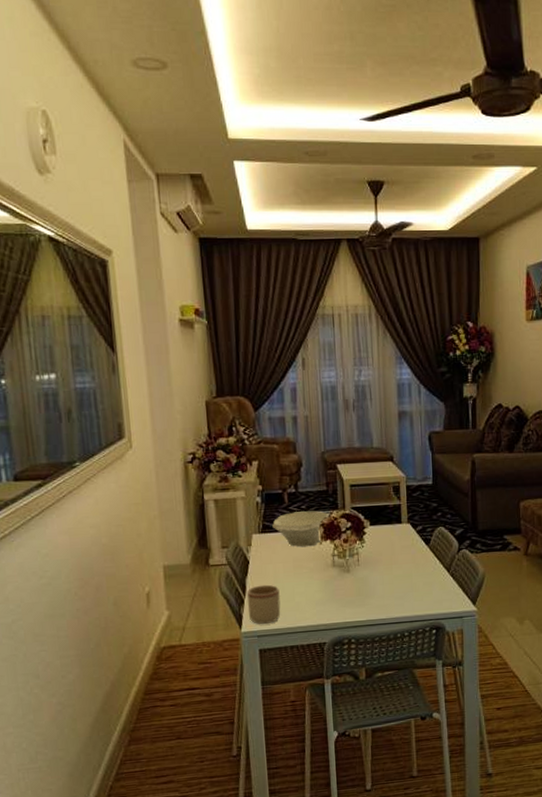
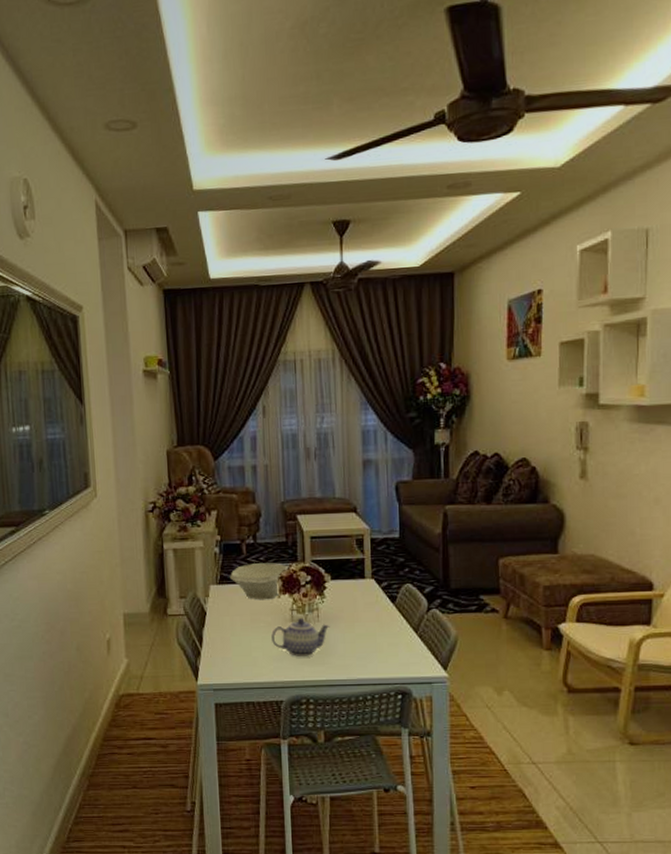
mug: present [246,584,281,624] -> none [203,637,238,677]
teapot: none [314,563,370,600] -> present [272,618,330,658]

